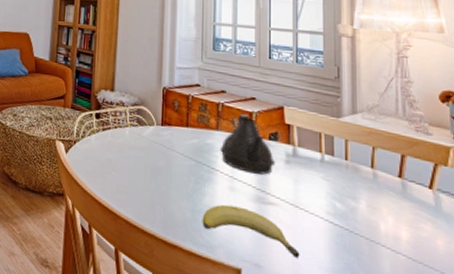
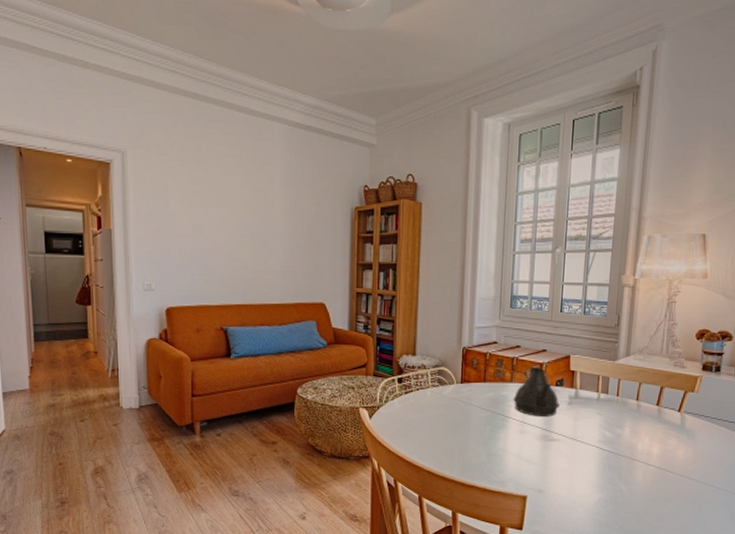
fruit: present [202,204,300,258] -> none [495,446,574,480]

